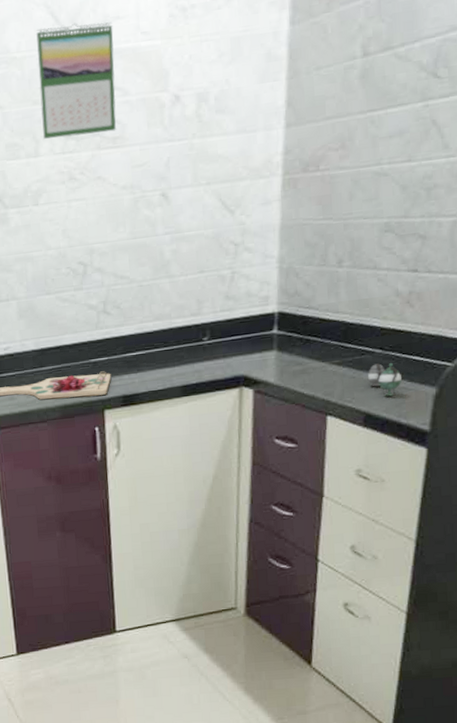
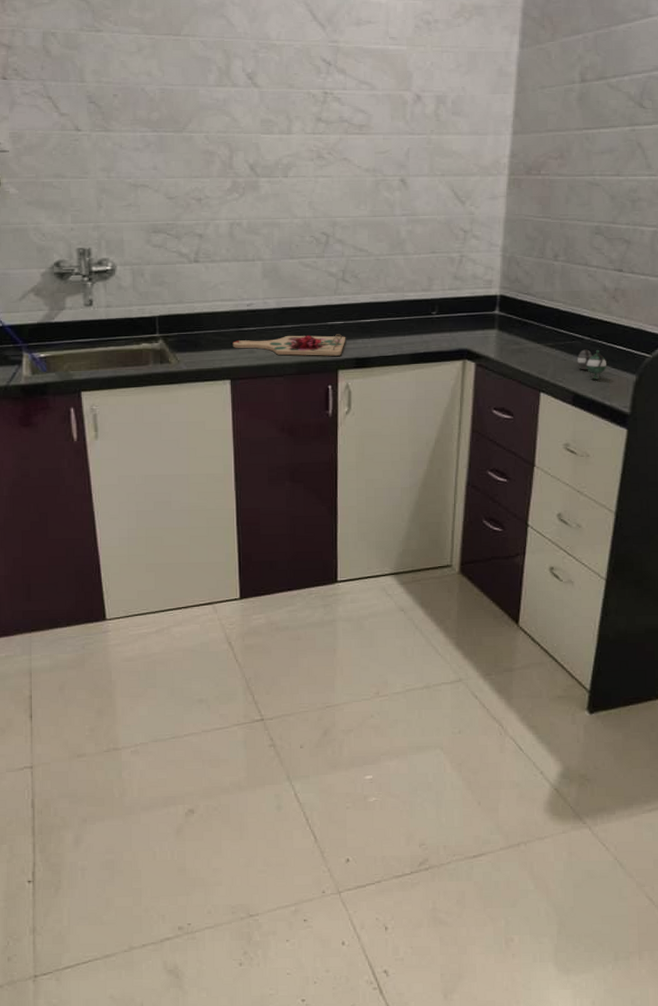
calendar: present [35,22,116,139] -> none [294,21,365,120]

